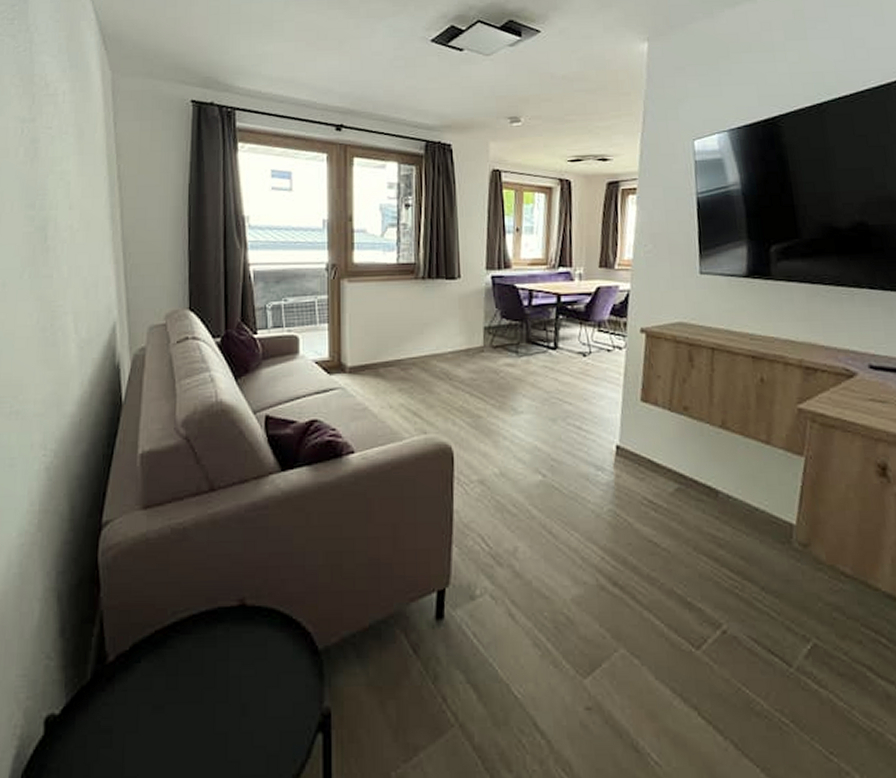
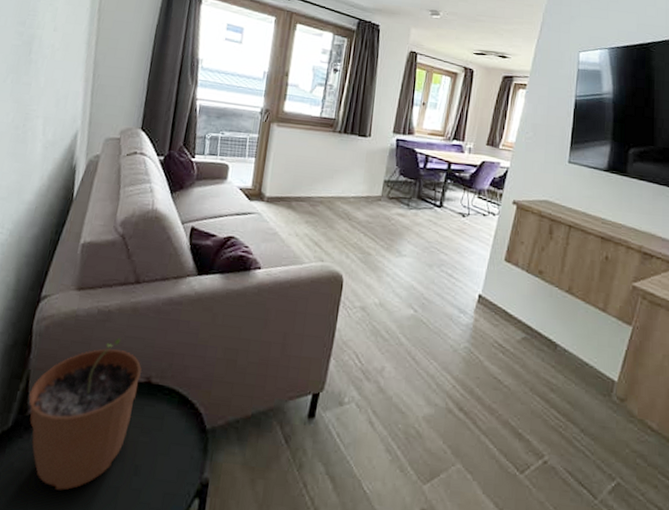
plant pot: none [106,557,232,746] -> present [28,337,142,491]

